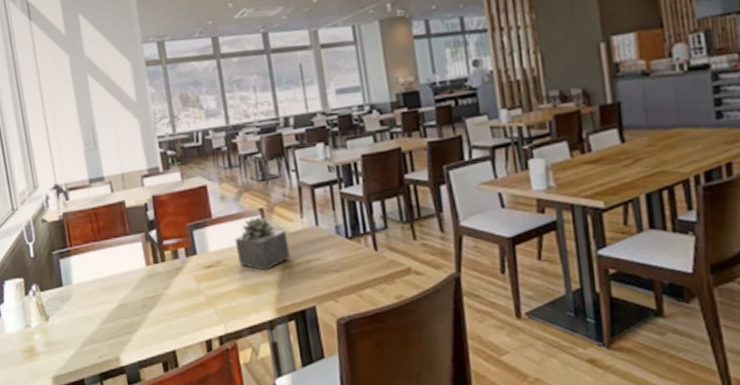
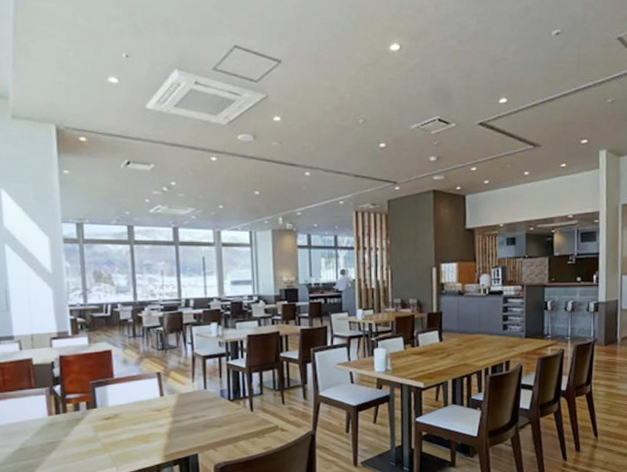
succulent plant: present [234,216,291,271] -> none [133,379,180,424]

